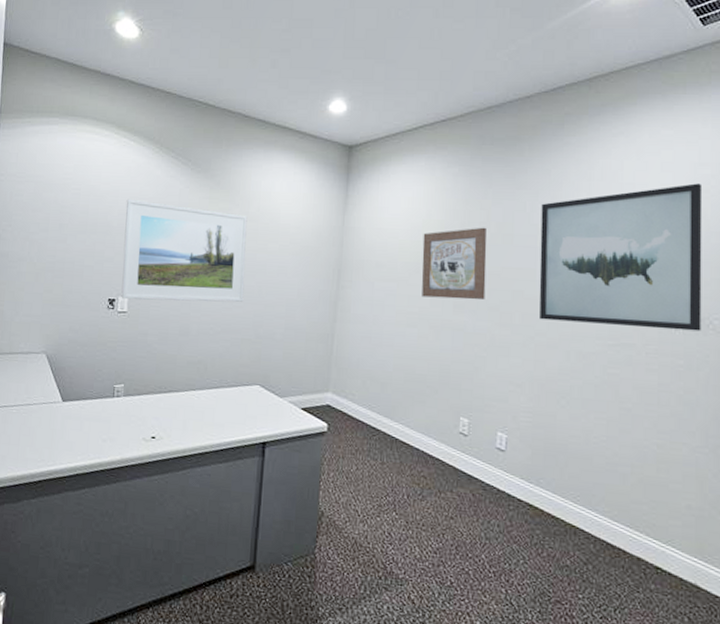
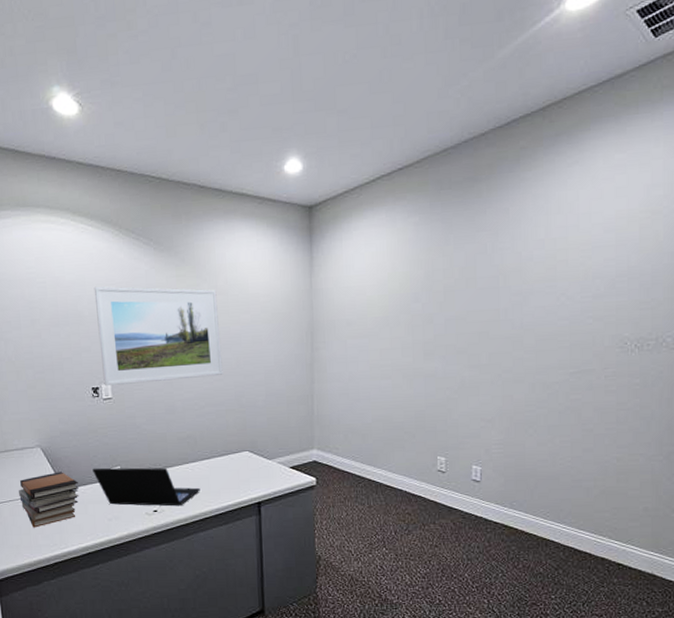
book stack: none [15,382,78,439] -> present [19,472,79,528]
laptop: none [95,382,204,436] -> present [92,467,200,507]
wall art: present [421,227,487,300] -> none [389,273,453,349]
wall art: present [539,183,703,332] -> none [501,205,656,357]

